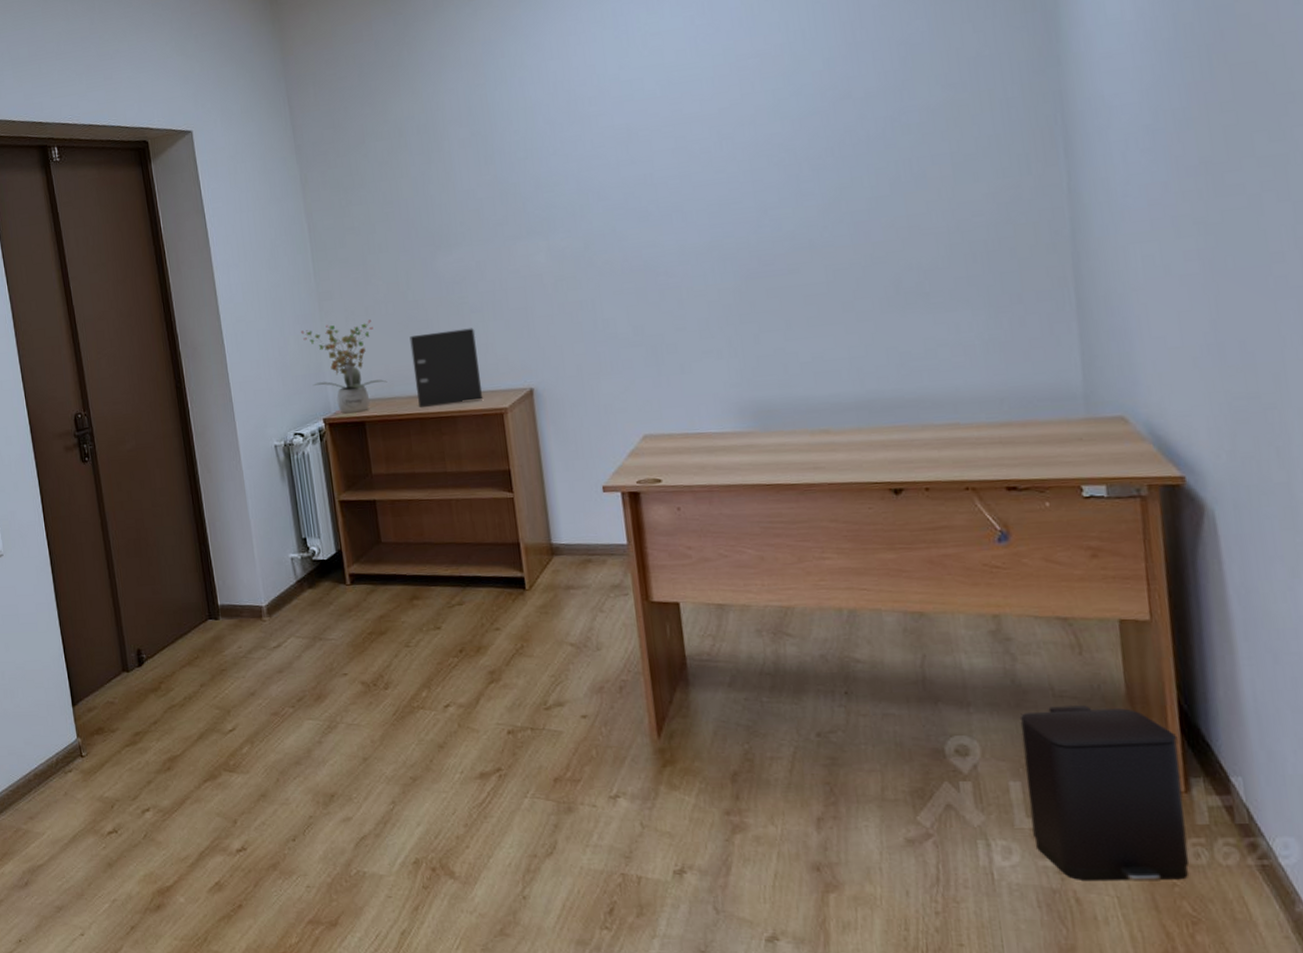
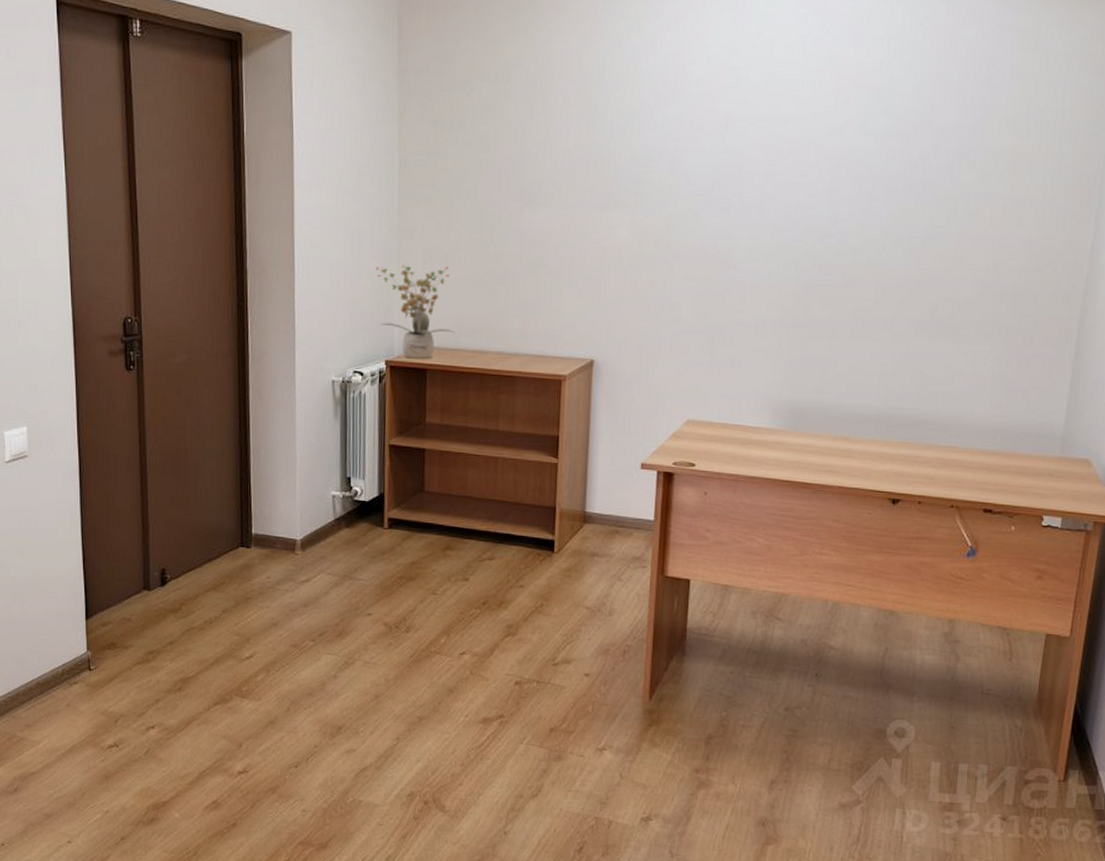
binder: present [409,328,482,407] -> none [481,290,547,364]
pedal bin: present [1019,705,1189,881] -> none [941,702,1067,851]

